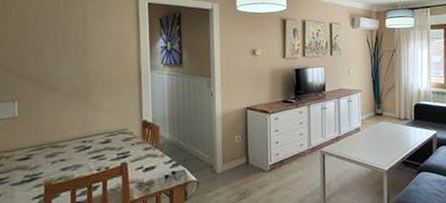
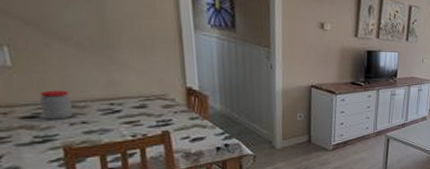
jar: none [33,133,56,160] -> present [39,90,74,120]

